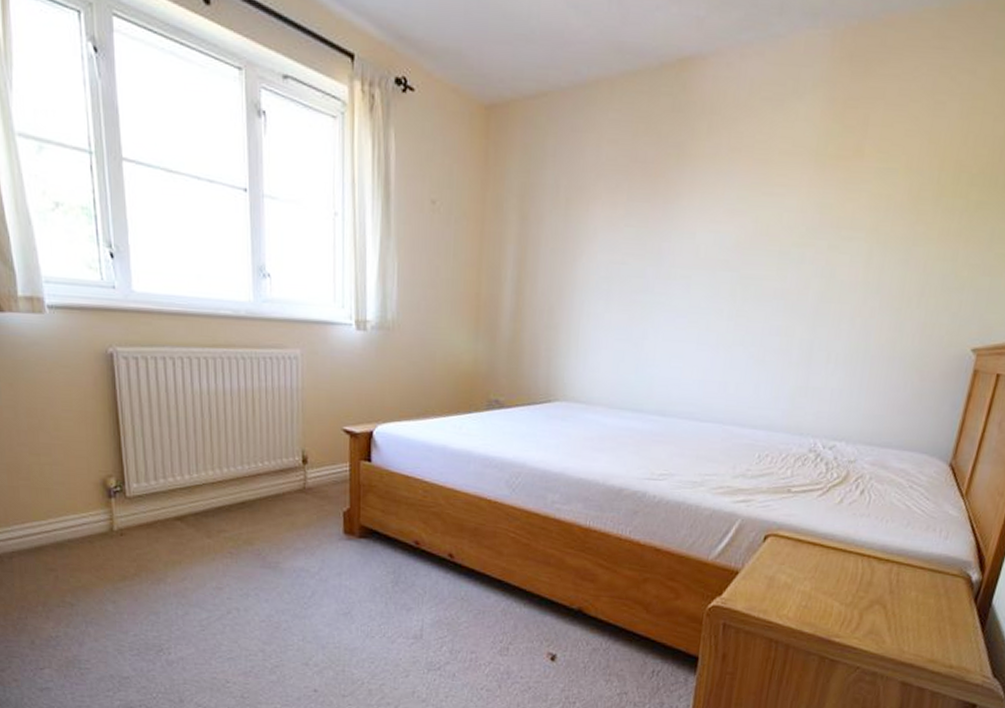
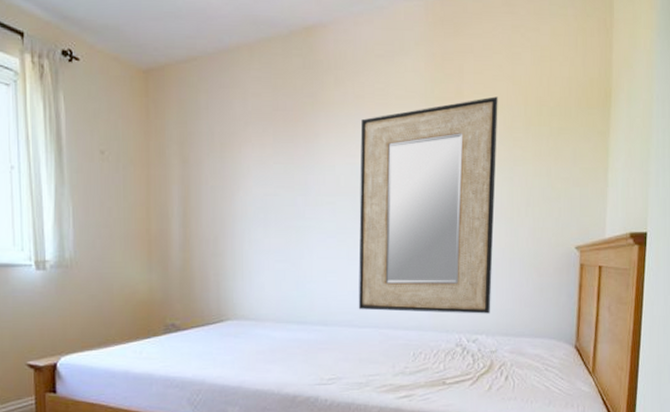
home mirror: none [702,157,907,419] -> present [358,96,498,314]

